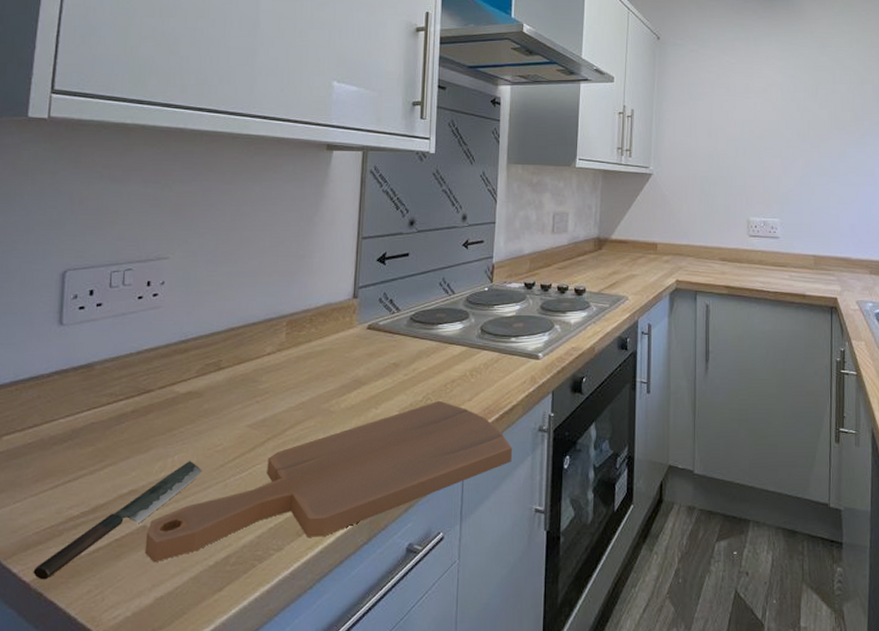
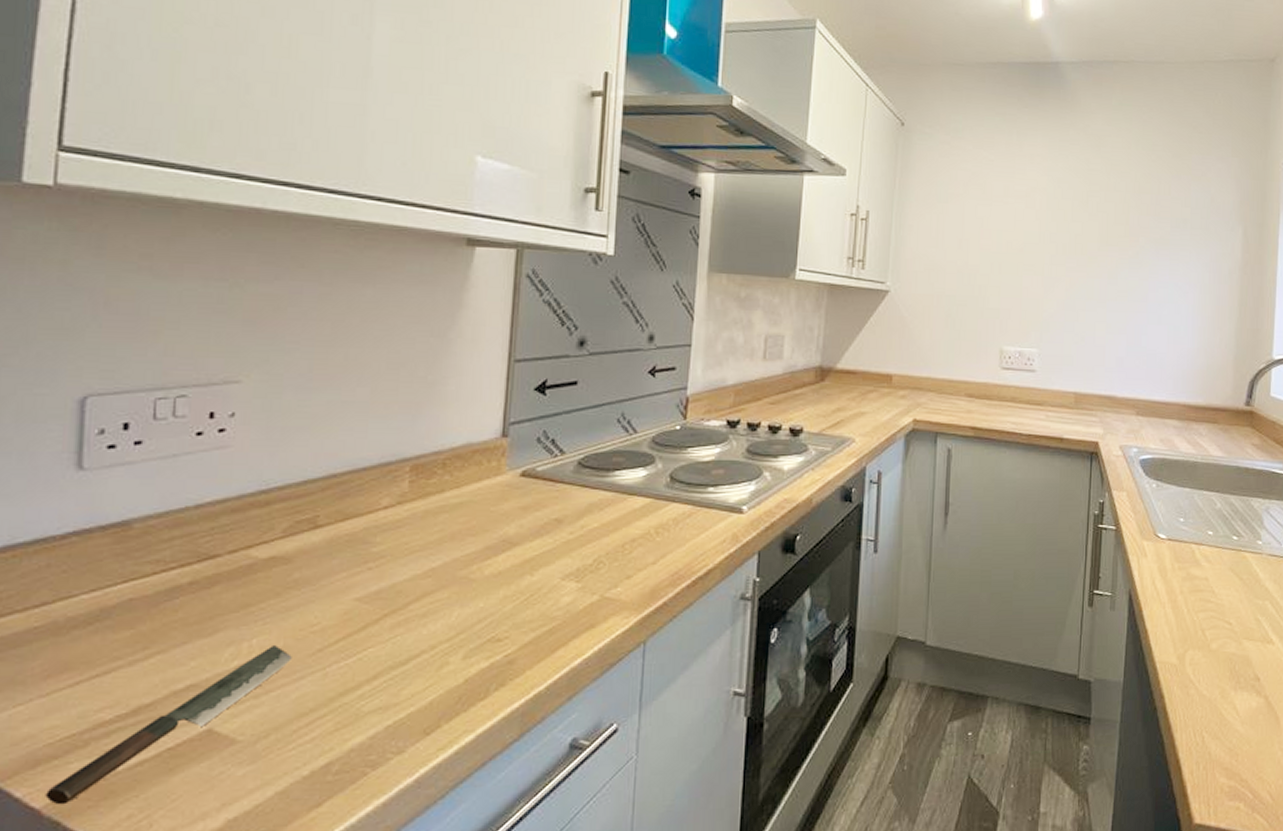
cutting board: present [144,400,513,563] -> none [210,564,708,776]

